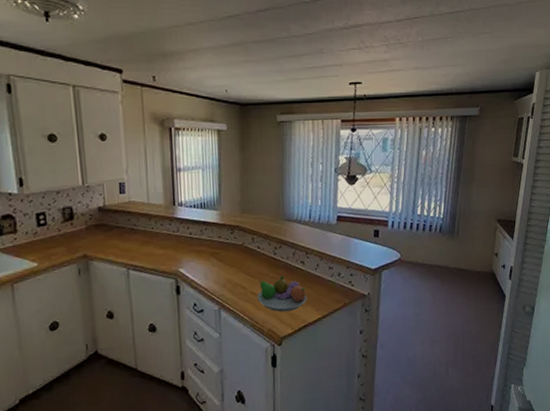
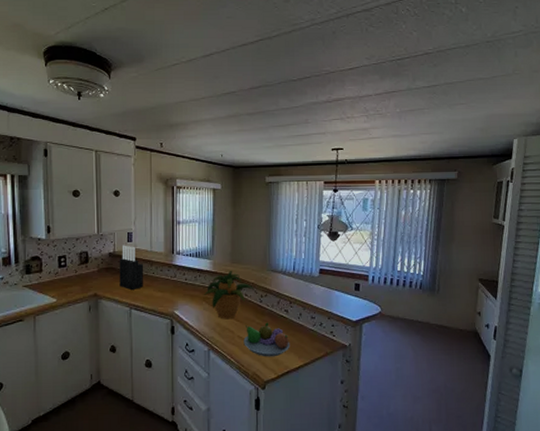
knife block: none [111,197,142,248] -> present [119,245,144,290]
potted plant: none [212,222,268,275] -> present [204,271,255,320]

